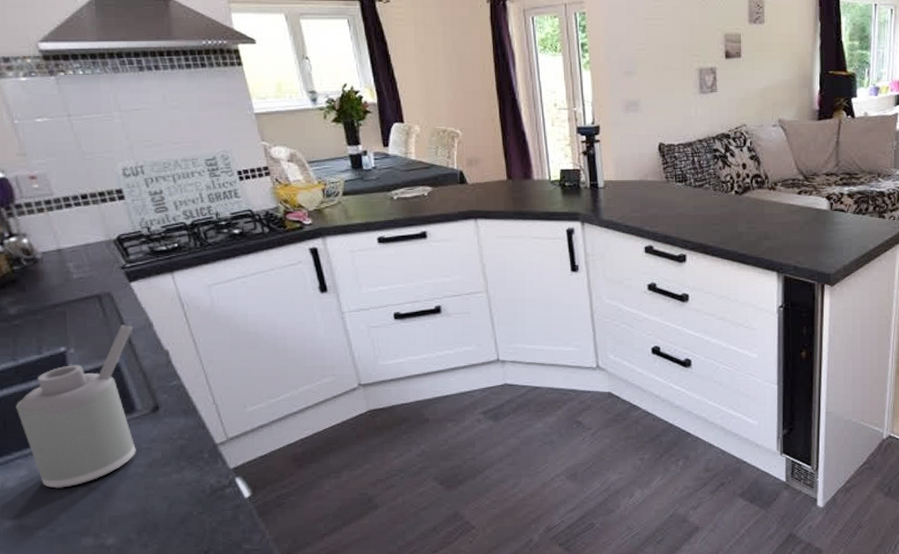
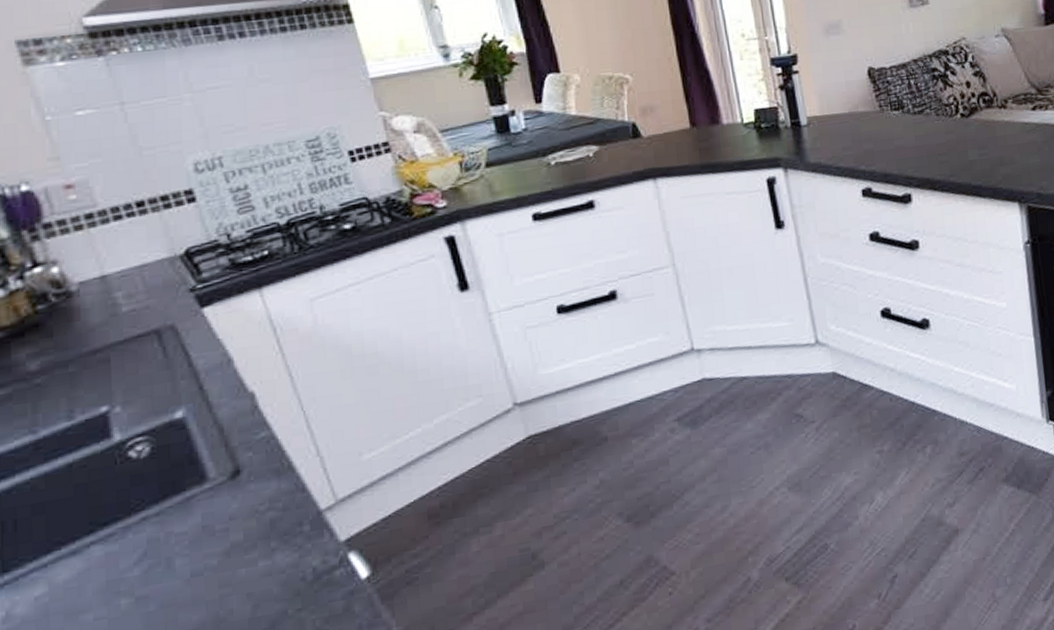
soap dispenser: present [15,325,136,490] -> none [32,365,207,608]

